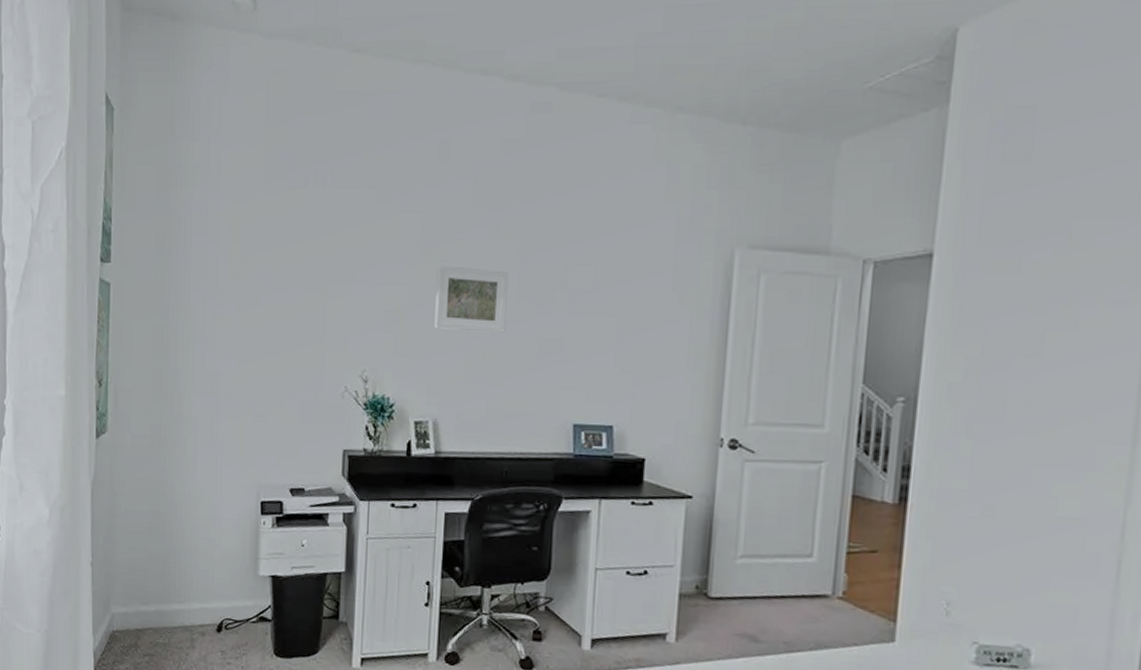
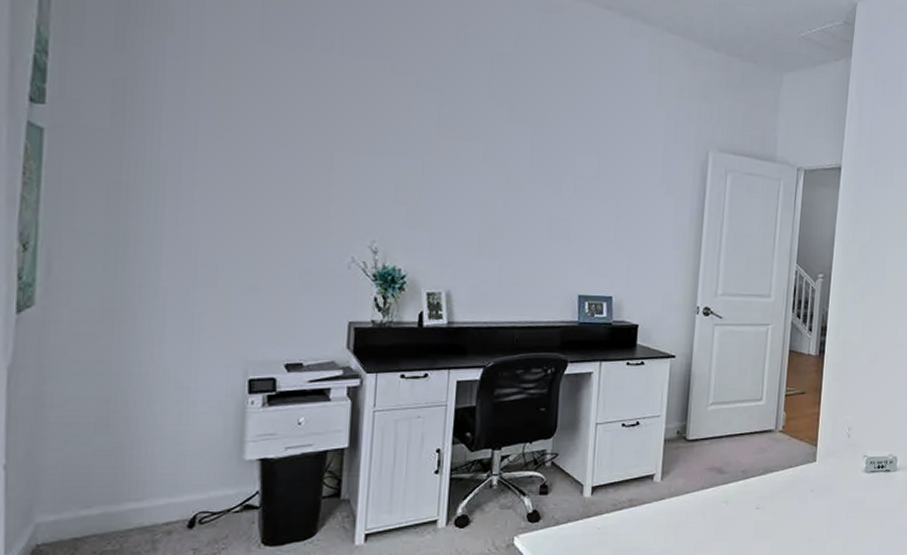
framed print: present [434,265,509,333] -> none [449,143,522,211]

